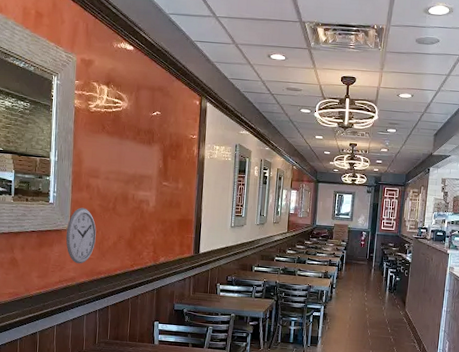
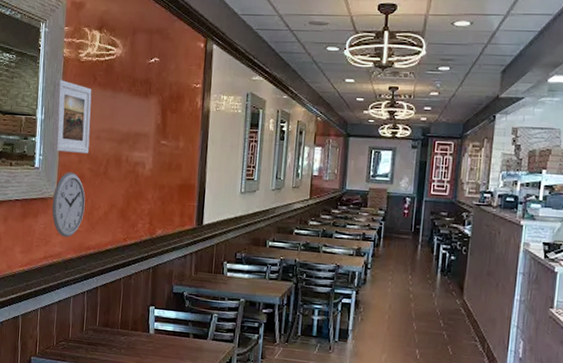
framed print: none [65,126,101,192] -> present [52,80,92,154]

